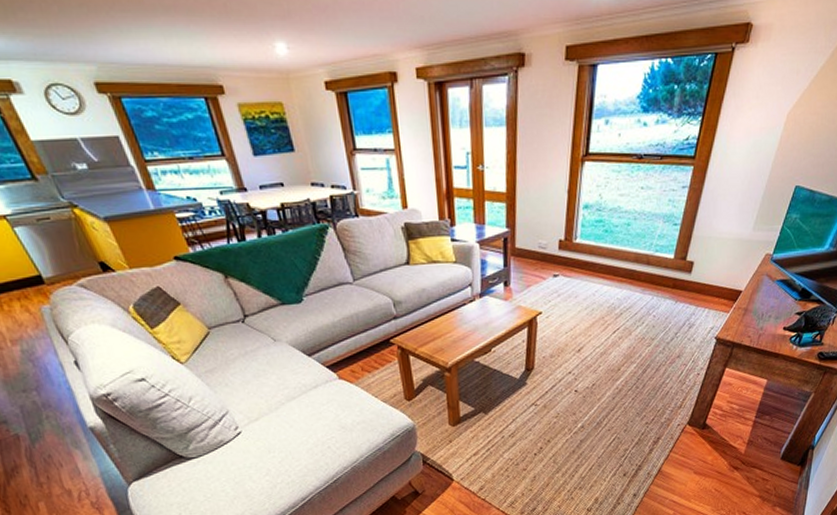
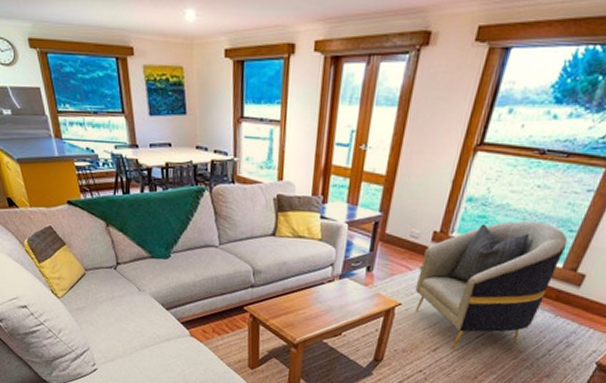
armchair: none [551,219,674,347] -> present [415,220,568,349]

